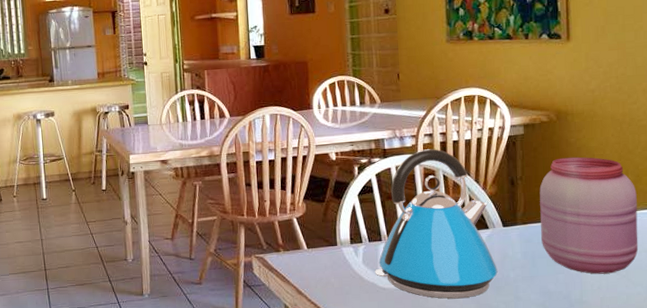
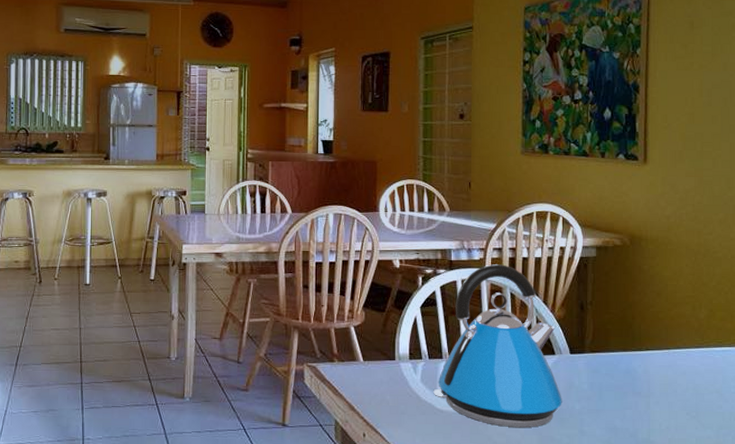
jar: present [539,157,639,274] -> none [610,285,710,413]

